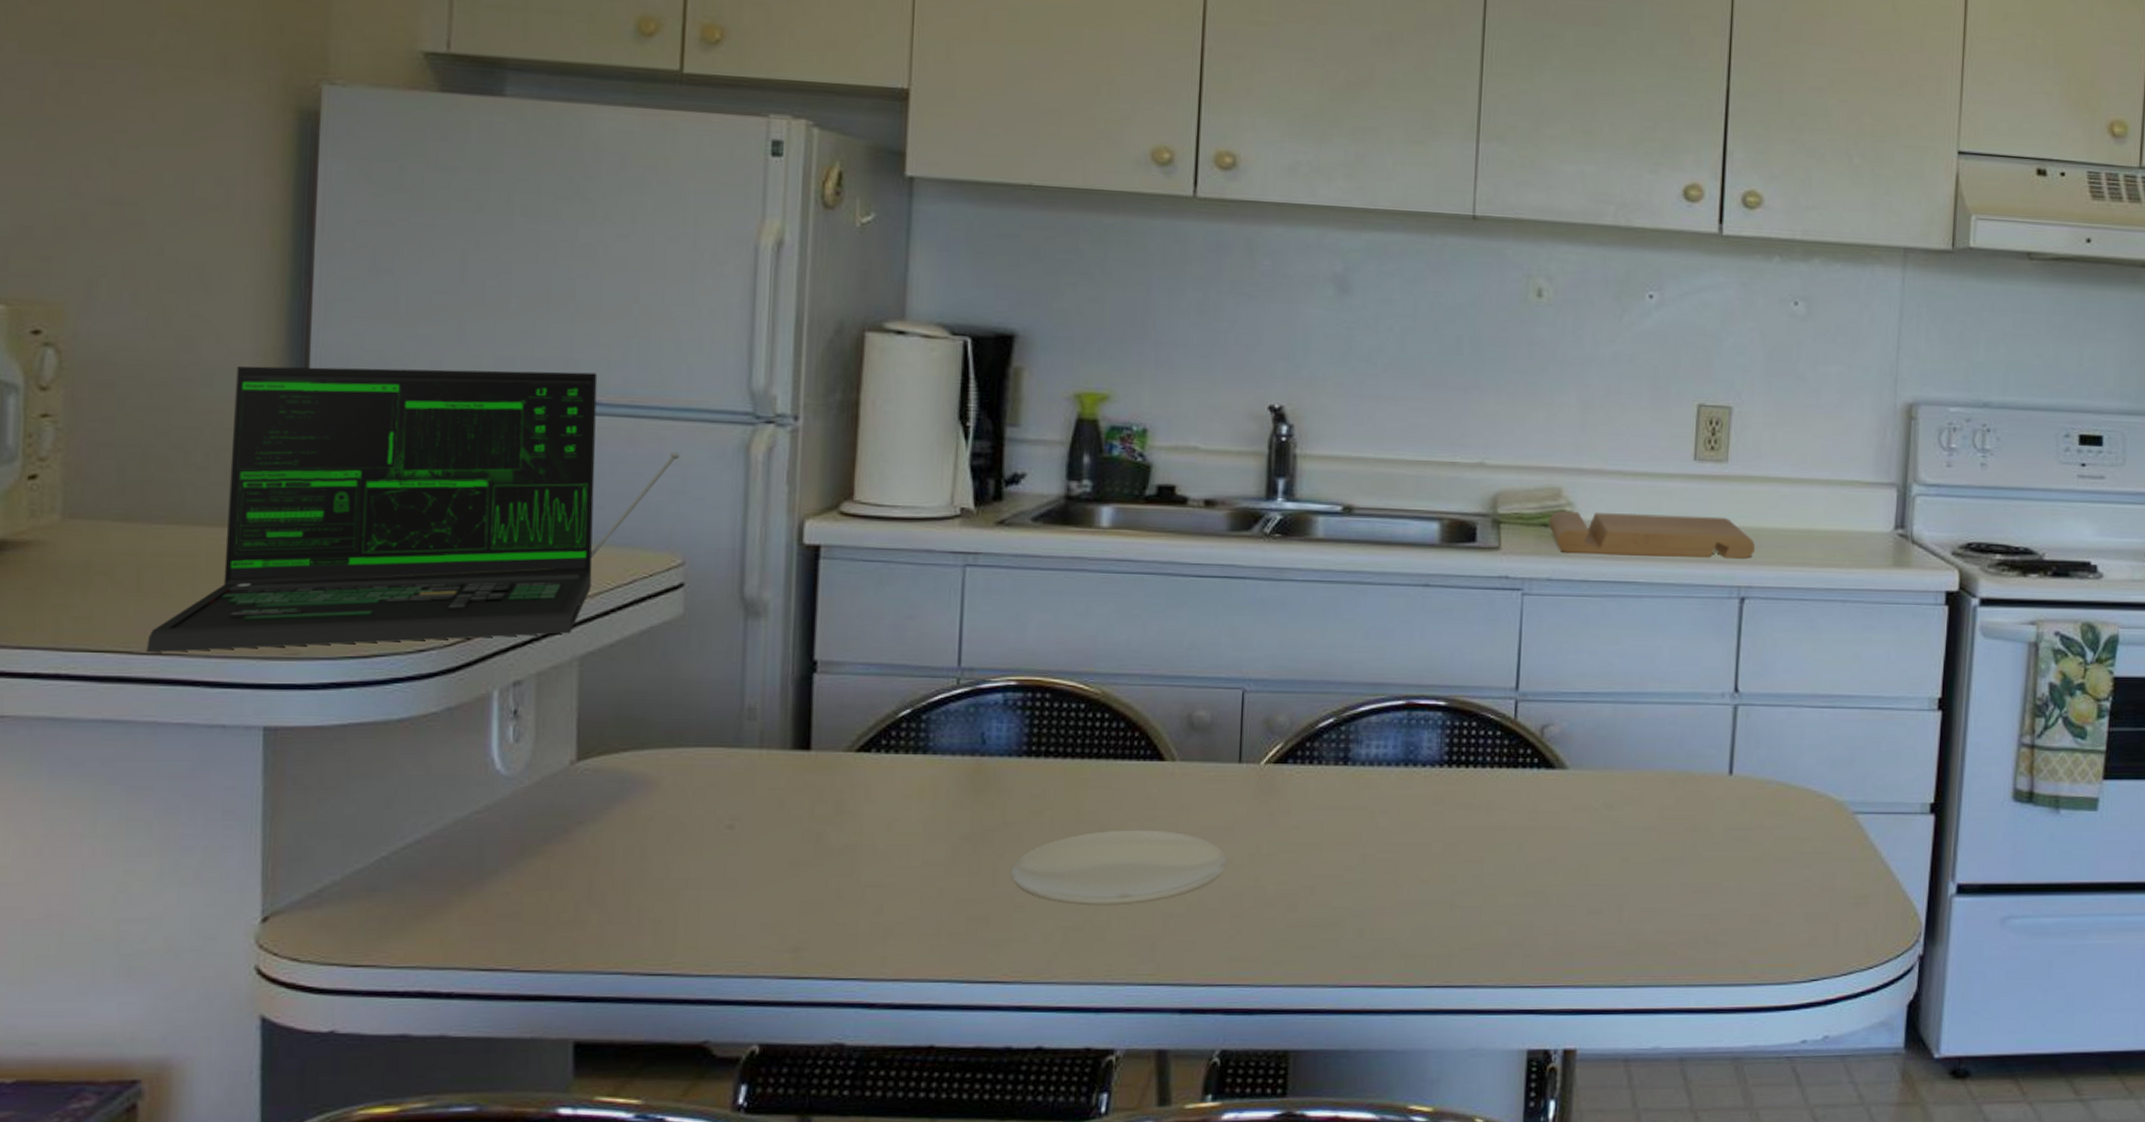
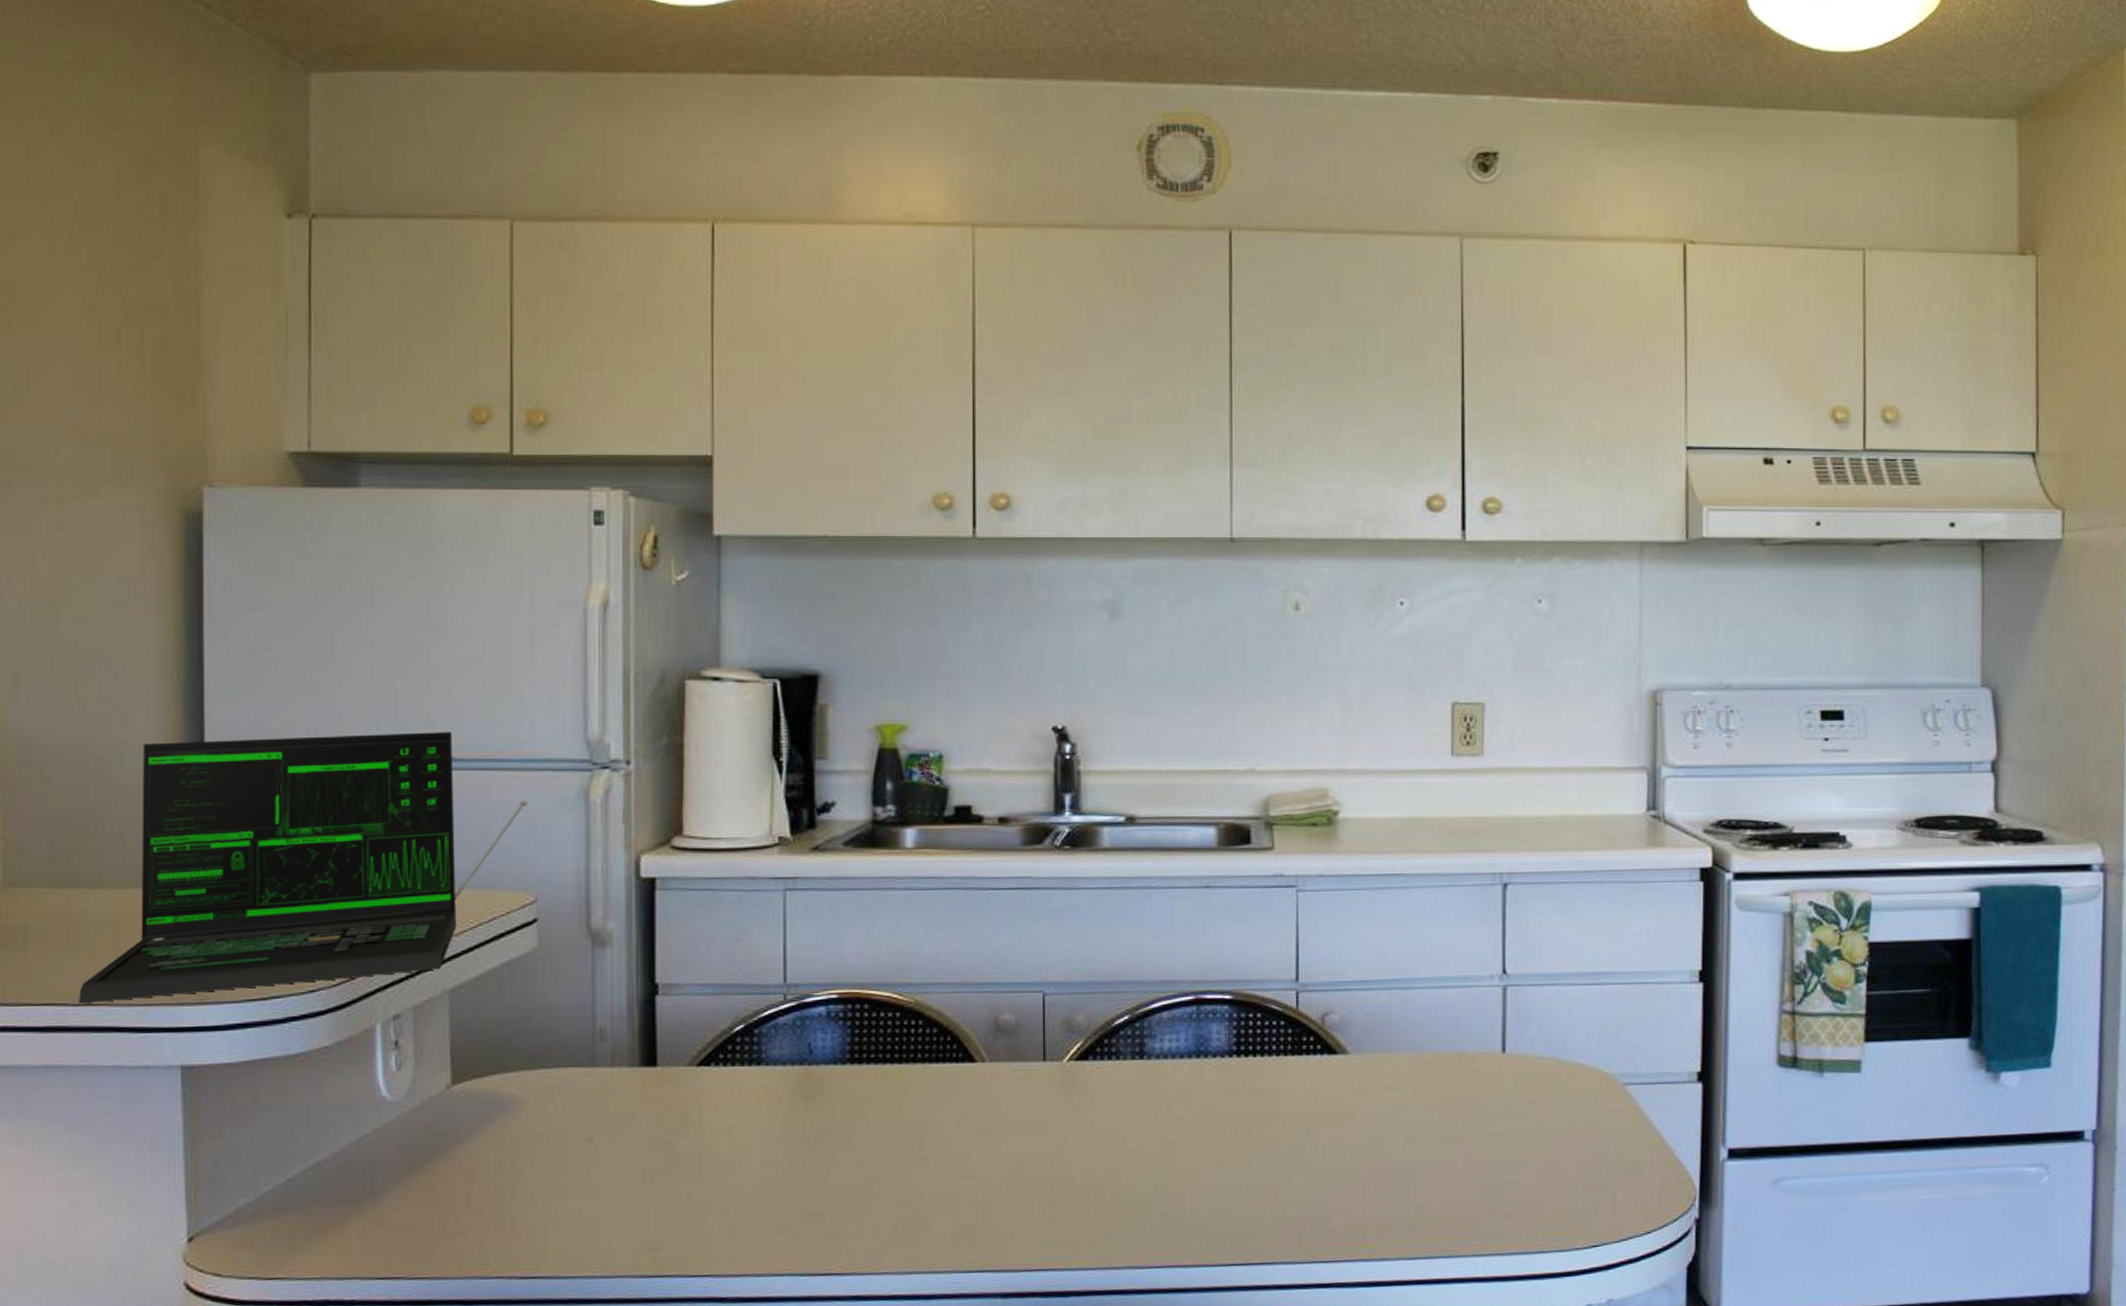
plate: present [1011,829,1228,906] -> none [842,1127,1038,1201]
cutting board: present [1548,510,1756,560] -> none [1318,808,1515,851]

